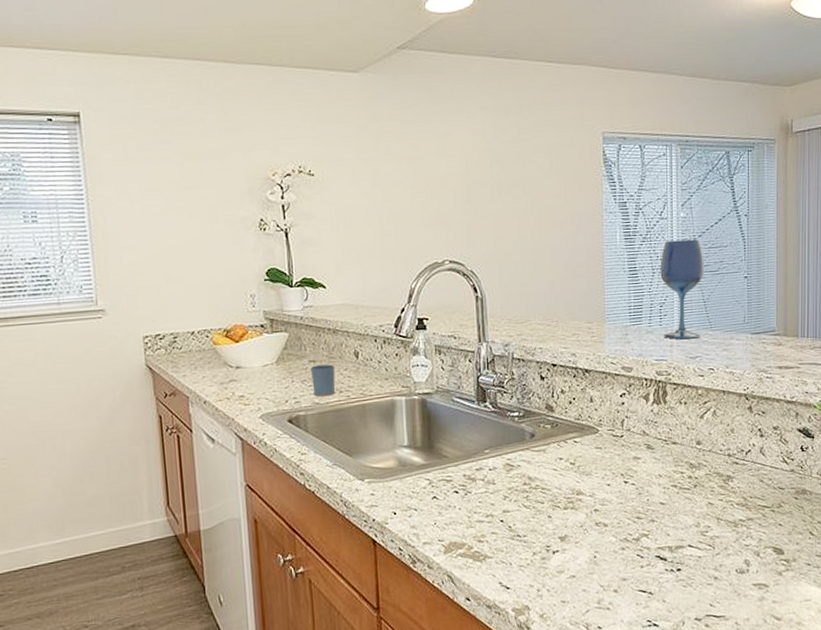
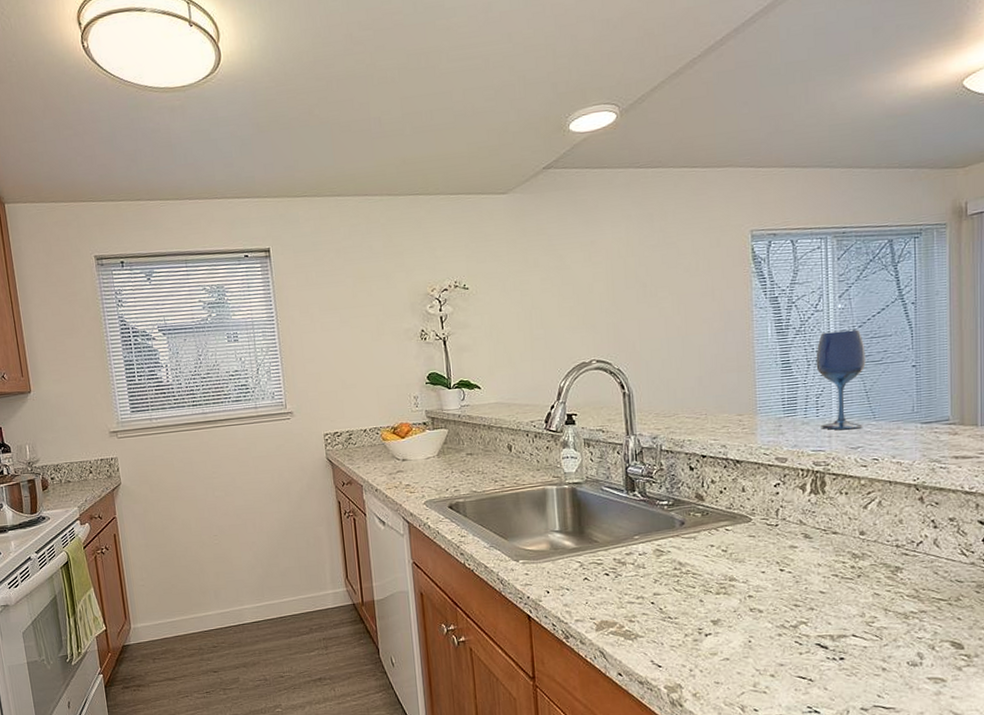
mug: present [311,364,336,397] -> none [468,457,491,486]

